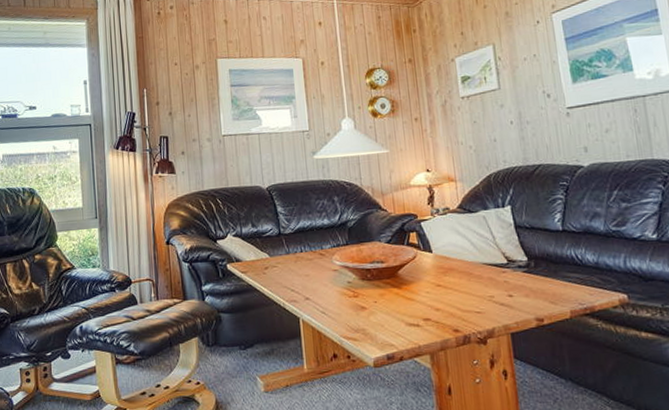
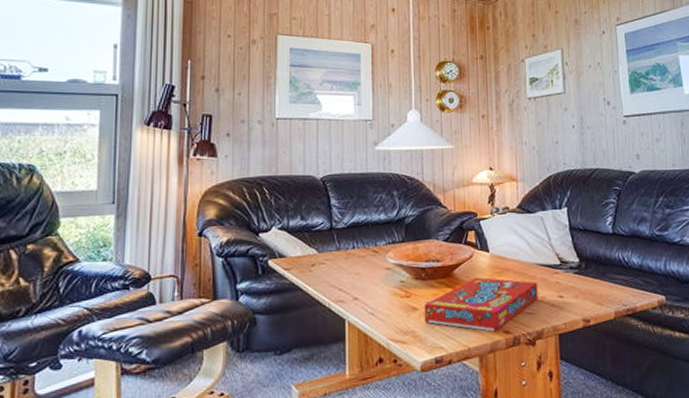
snack box: none [372,277,487,330] -> present [424,277,538,332]

